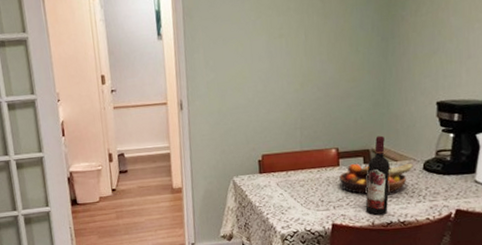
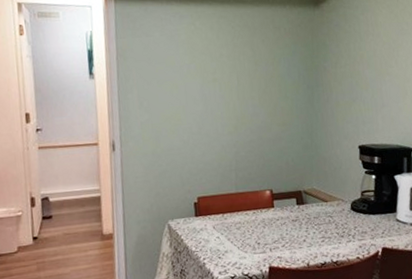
fruit bowl: present [339,163,414,194] -> none [274,204,343,236]
wine bottle: present [365,135,390,216] -> none [300,177,322,257]

